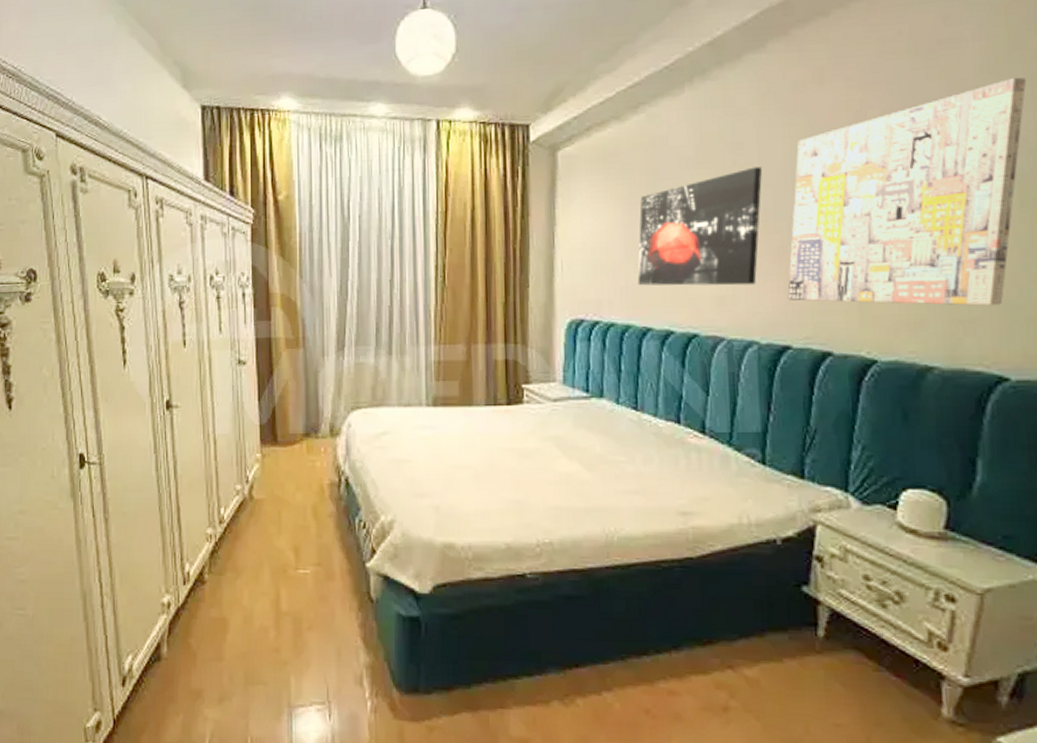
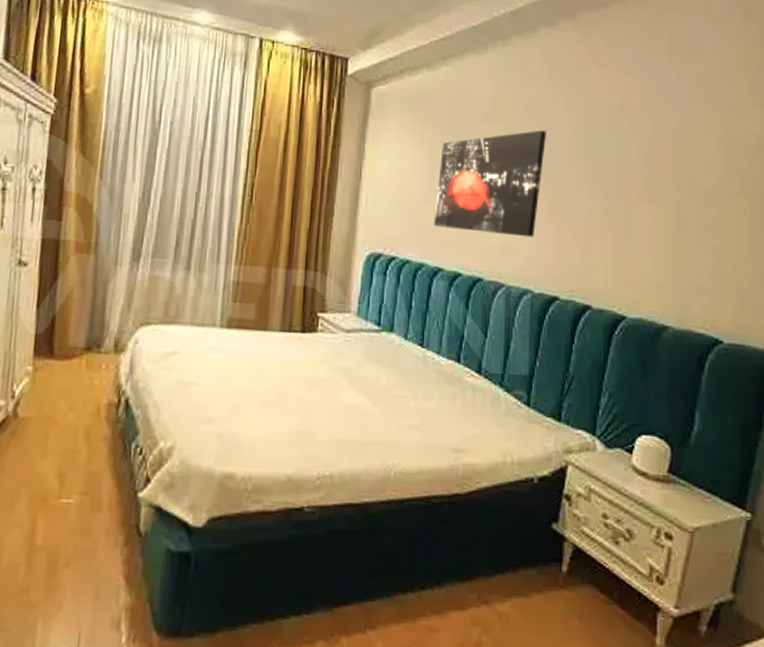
wall art: present [787,77,1027,306] -> none [559,86,749,277]

